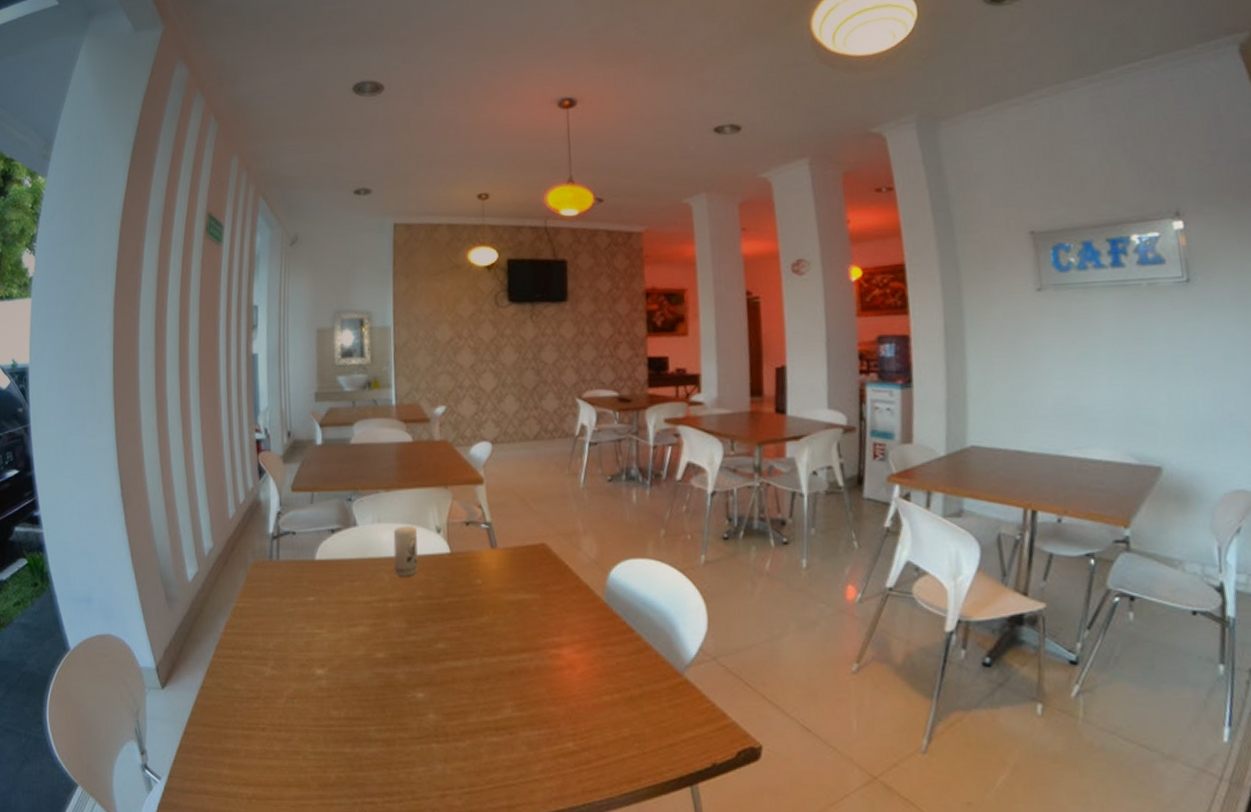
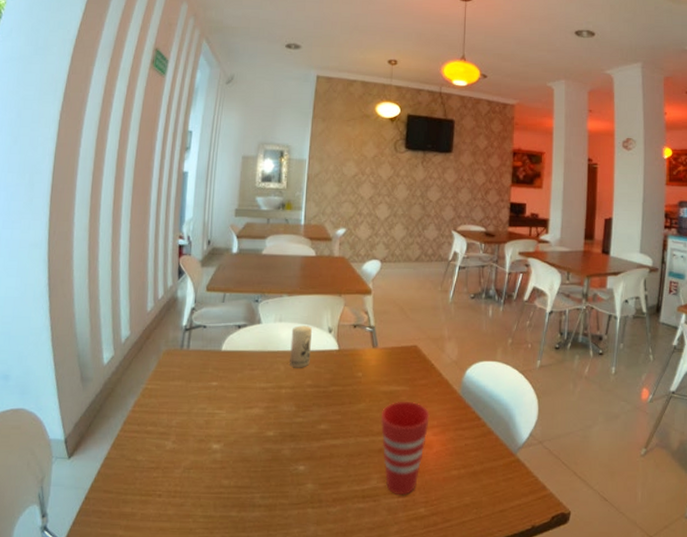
cup: none [509,611,569,726] -> present [380,401,430,495]

